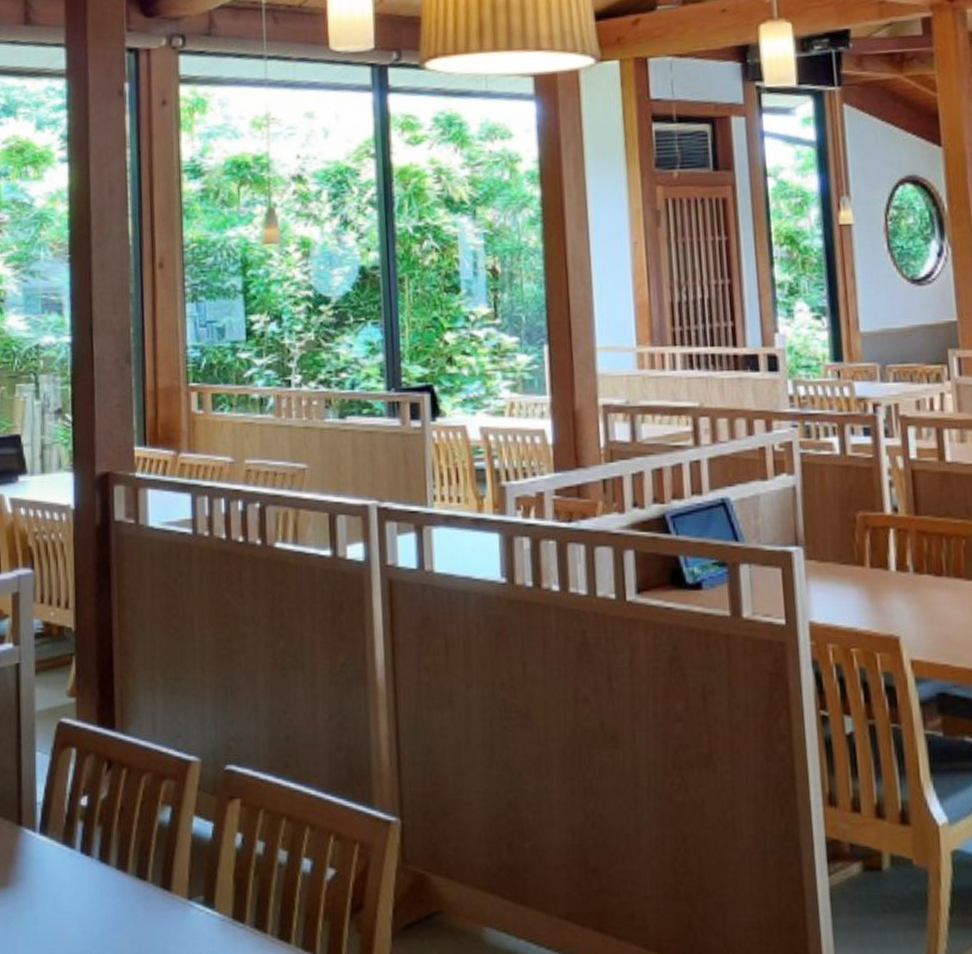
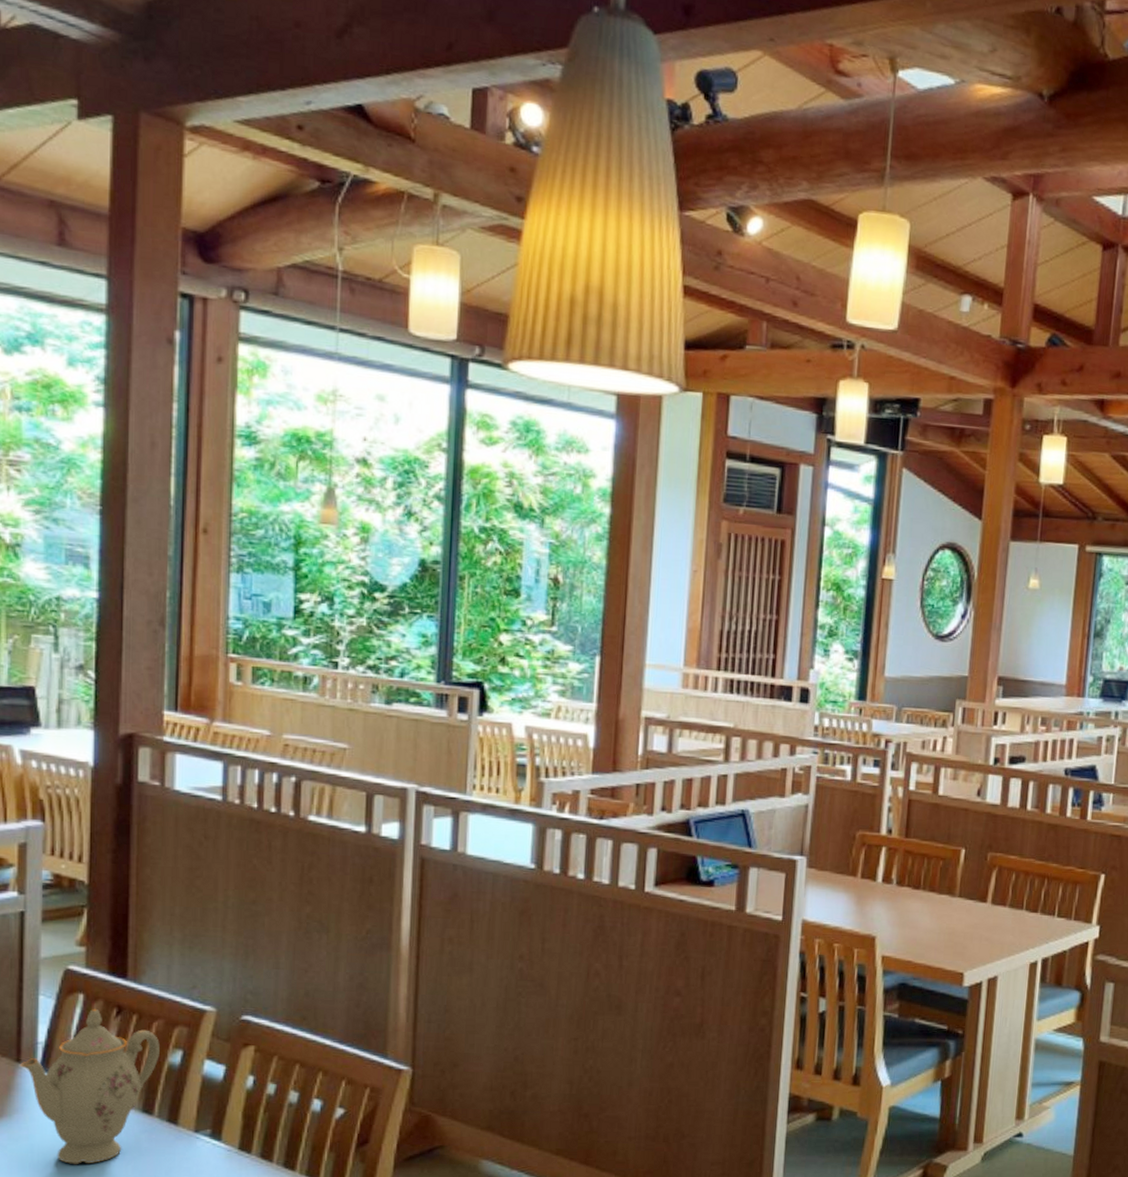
teapot: none [21,765,150,938] -> present [20,1009,160,1164]

